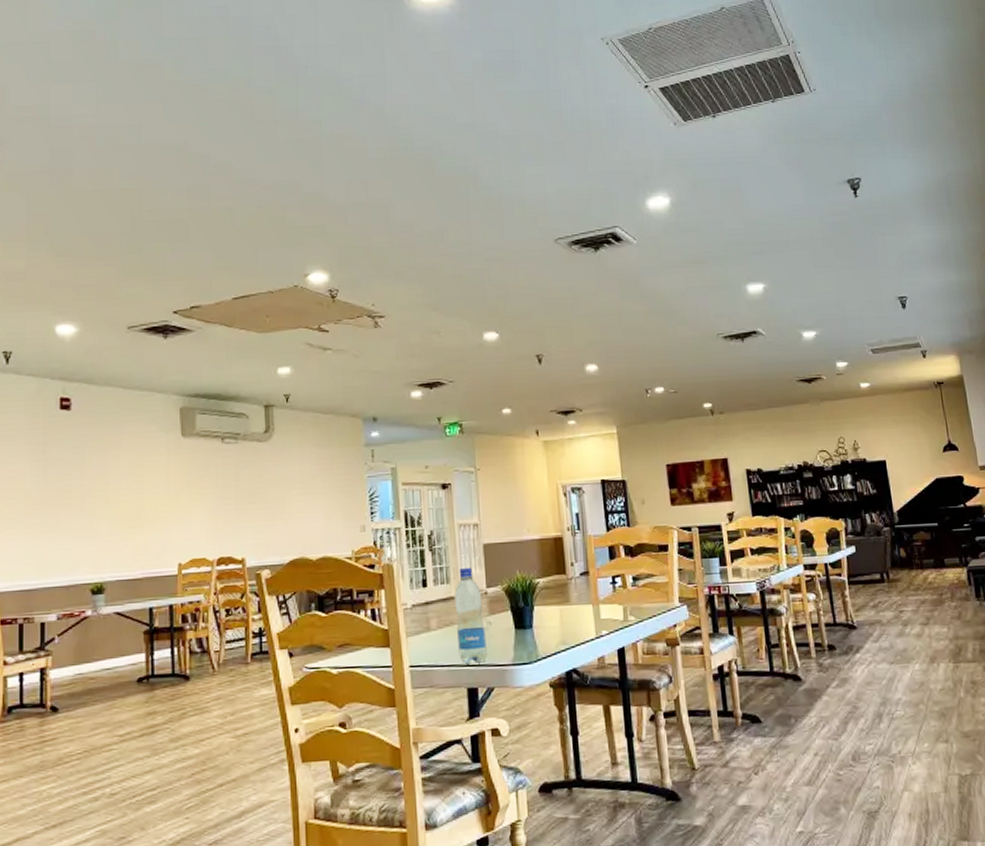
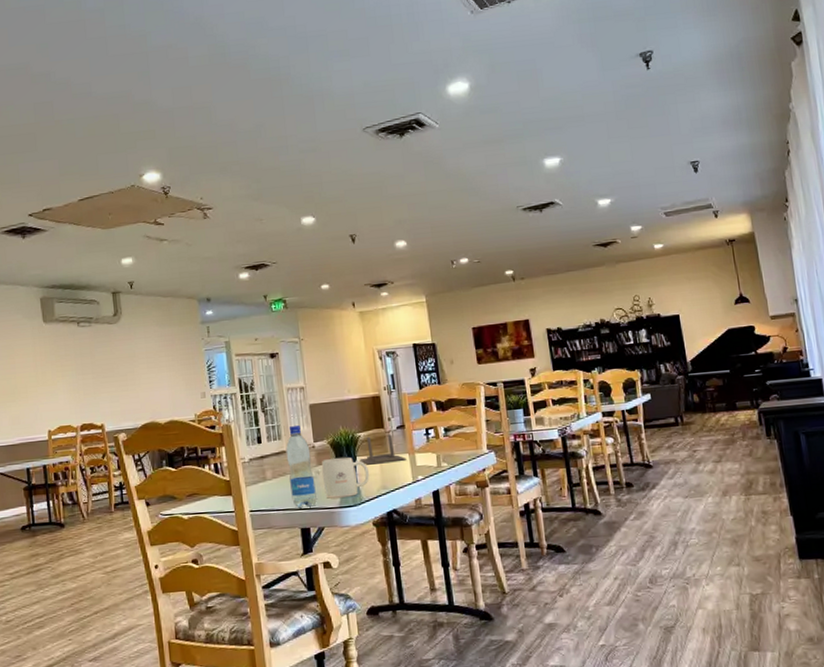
mug: none [494,605,547,655] -> present [321,456,369,499]
napkin holder: none [537,581,590,616] -> present [359,434,407,465]

